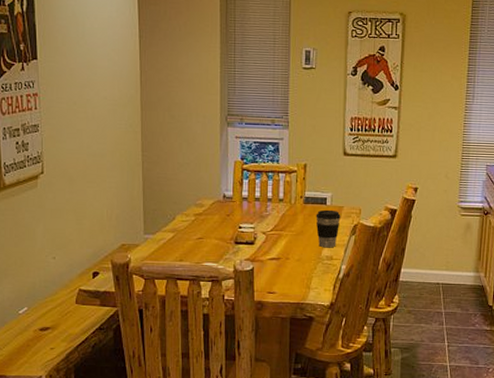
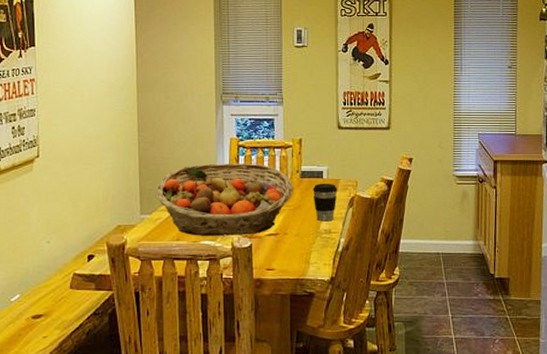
fruit basket: none [159,186,296,259] -> present [155,163,293,236]

